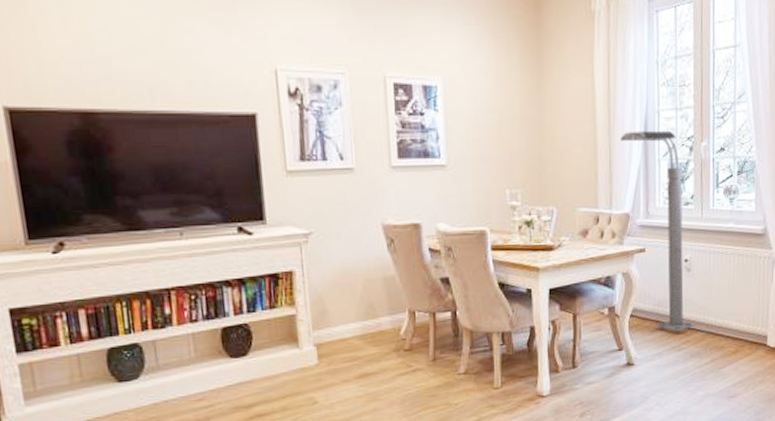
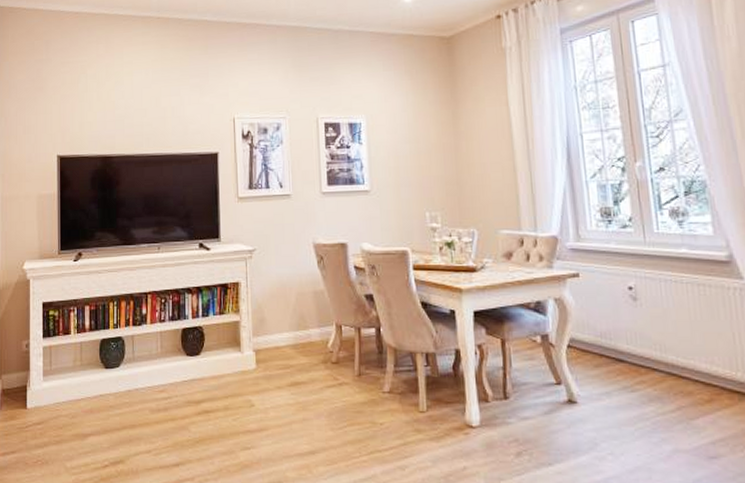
floor lamp: present [620,130,698,333] -> none [541,152,654,371]

